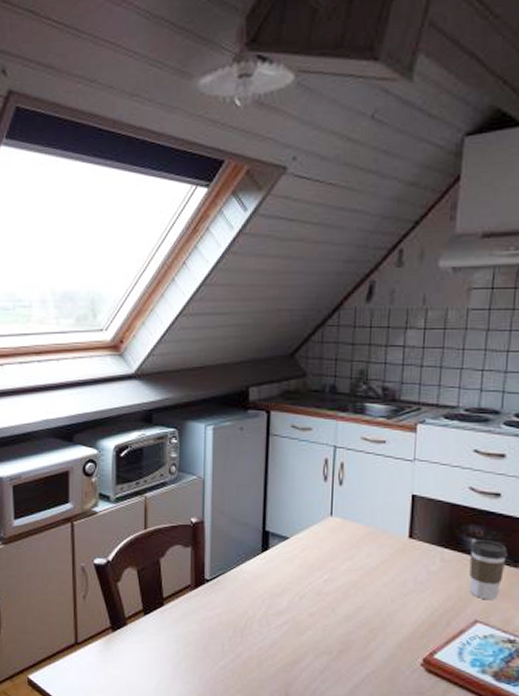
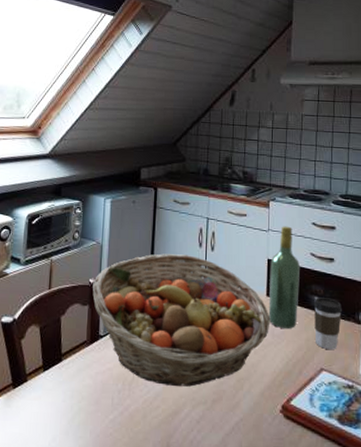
fruit basket: none [195,489,413,636] -> present [92,254,271,387]
wine bottle: none [410,454,454,575] -> present [268,226,300,329]

